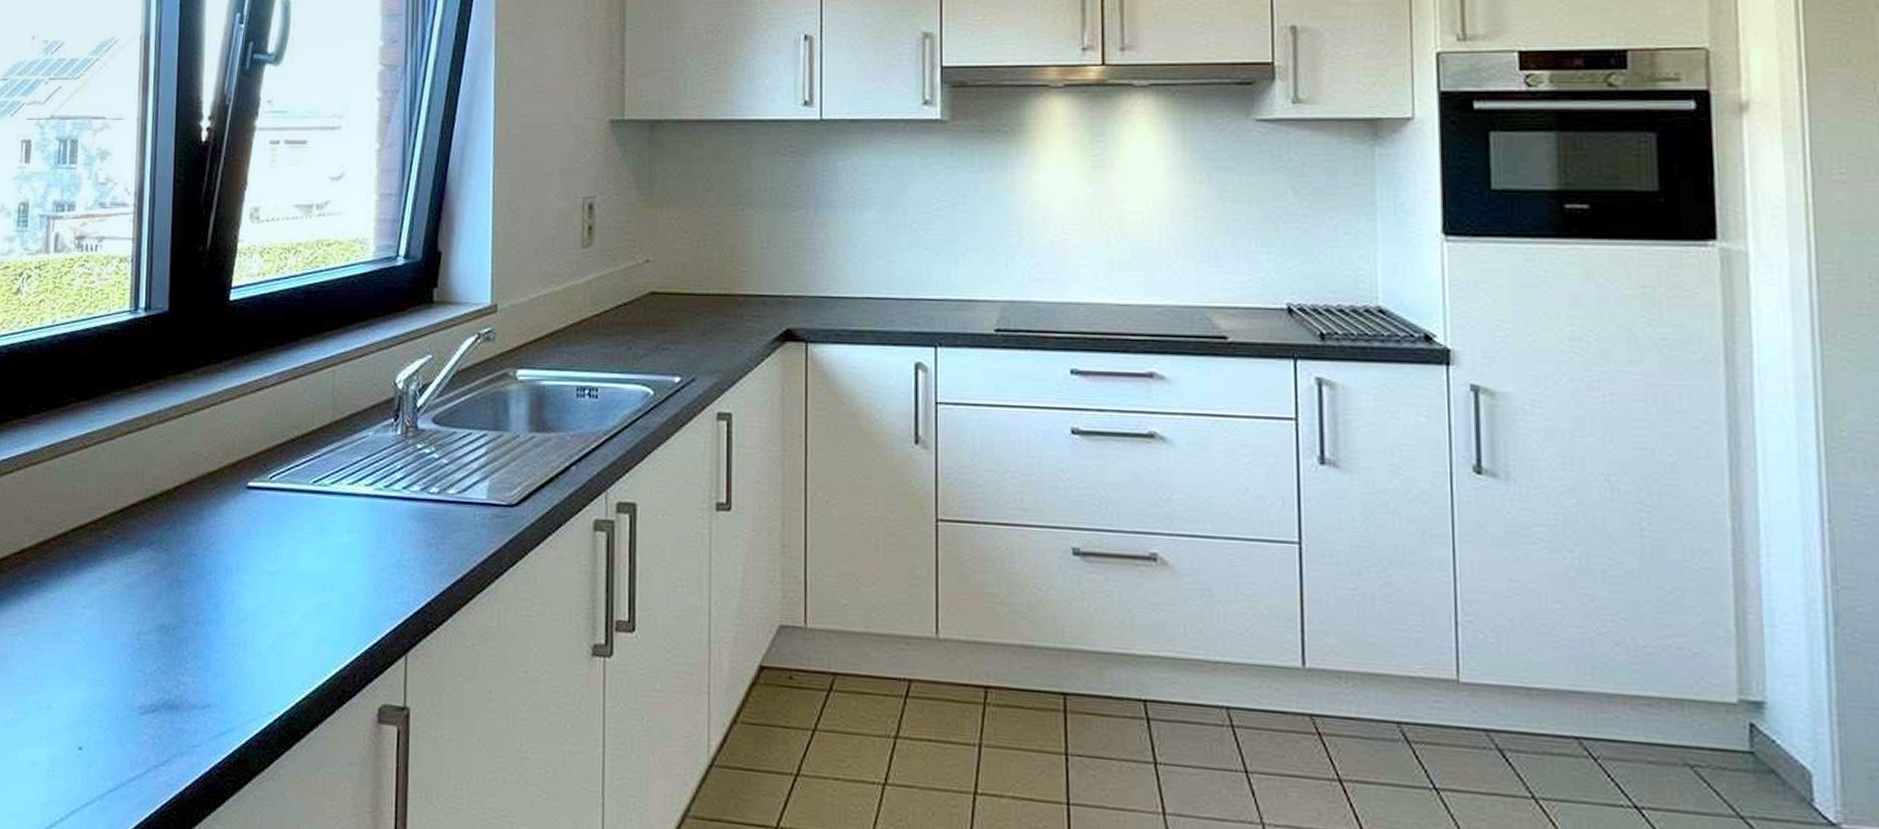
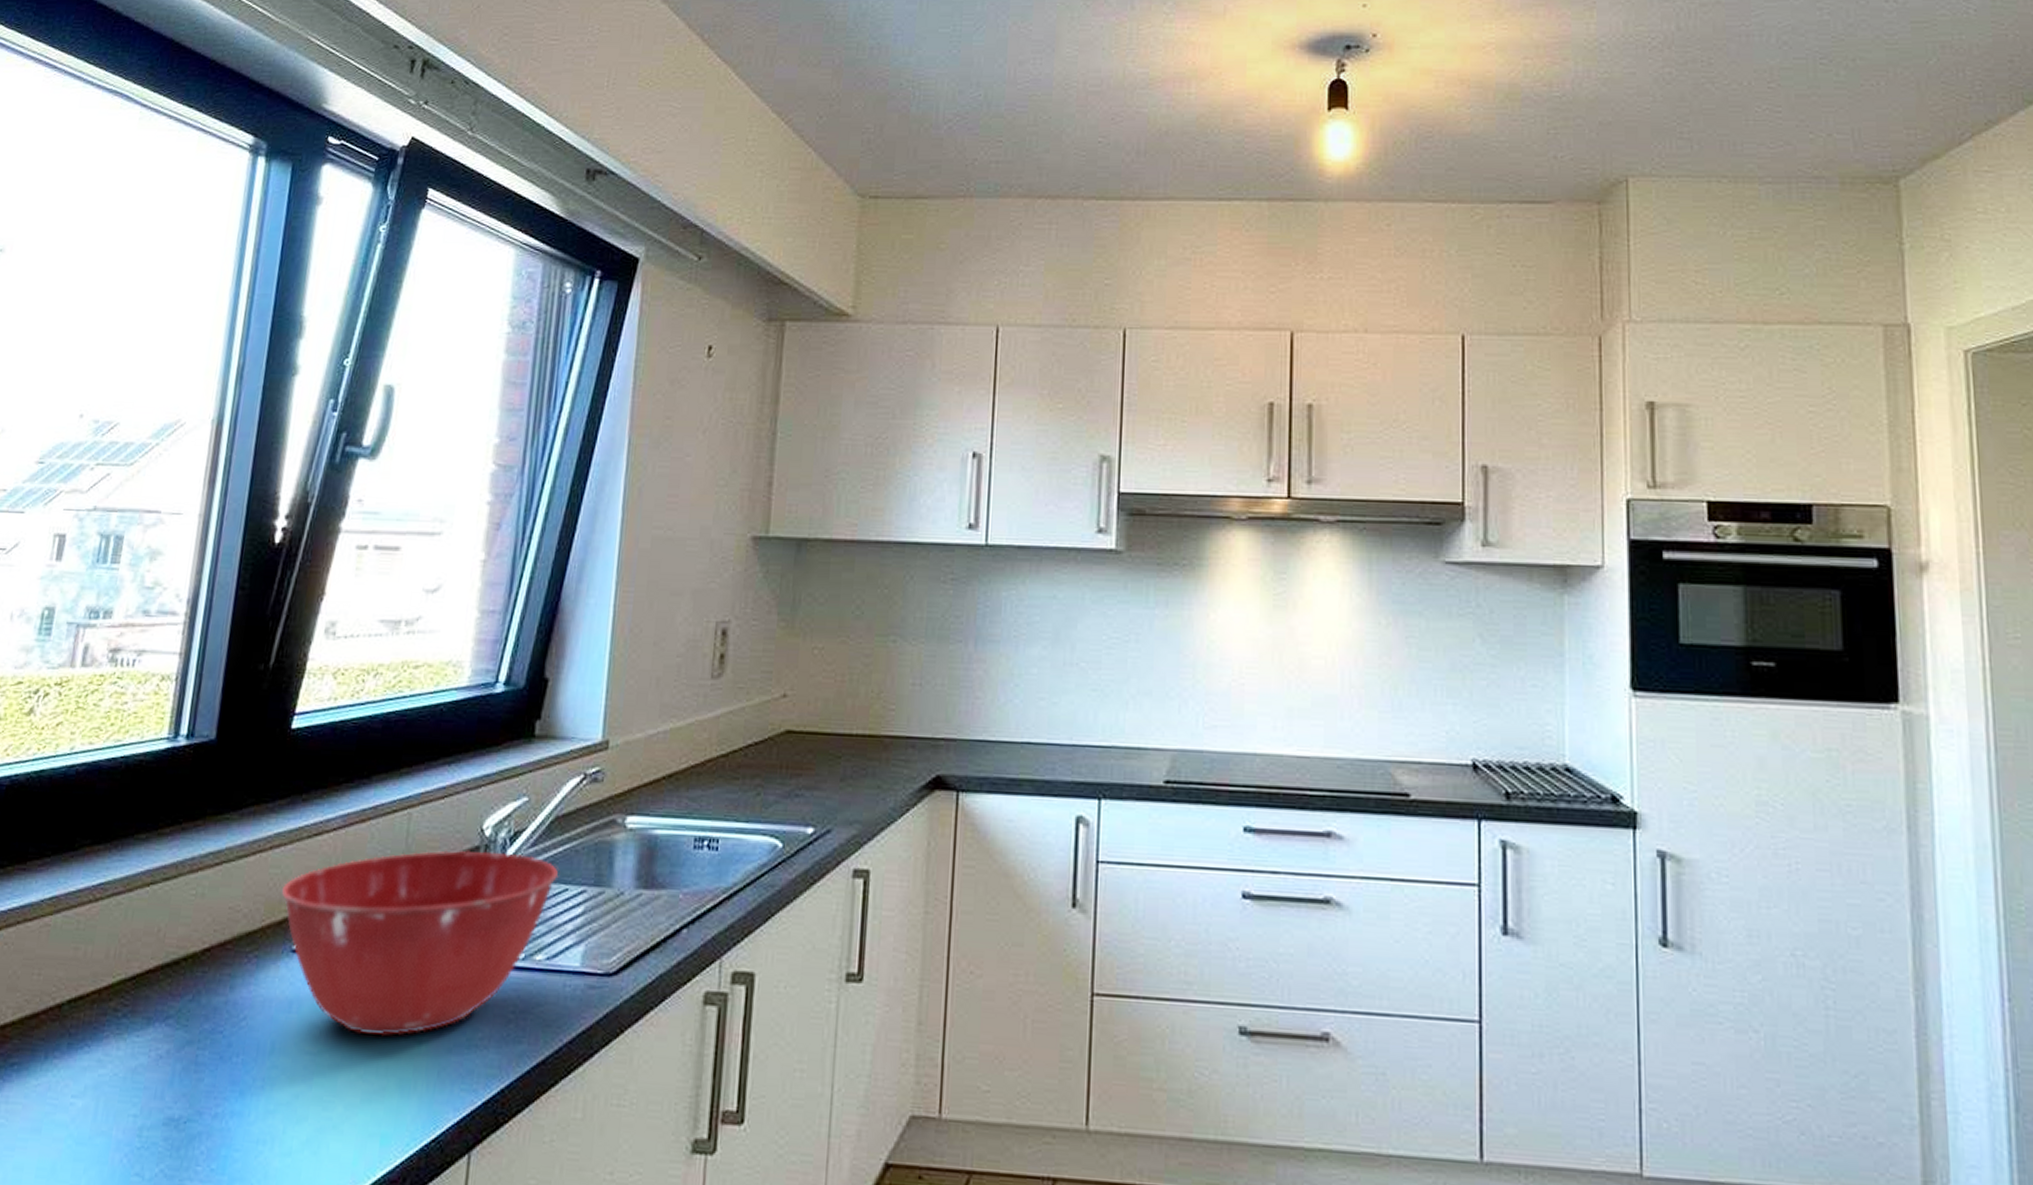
mixing bowl: none [233,401,463,558] -> present [281,850,559,1036]

